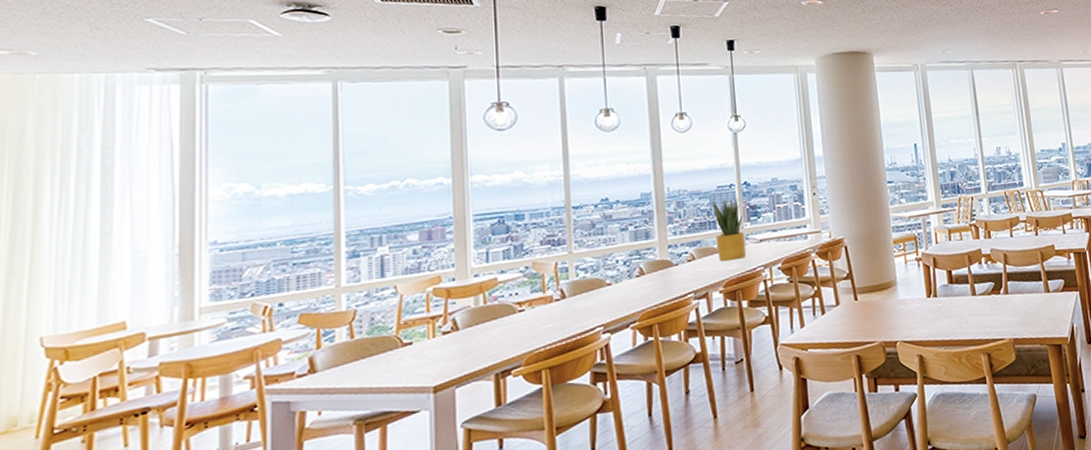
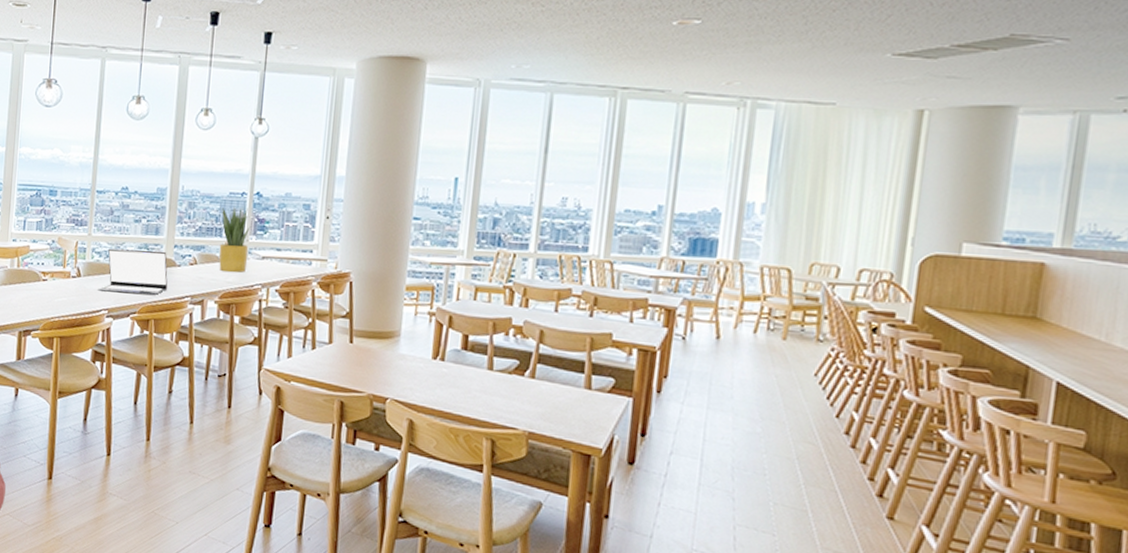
laptop: none [588,253,668,308] -> present [98,248,168,295]

